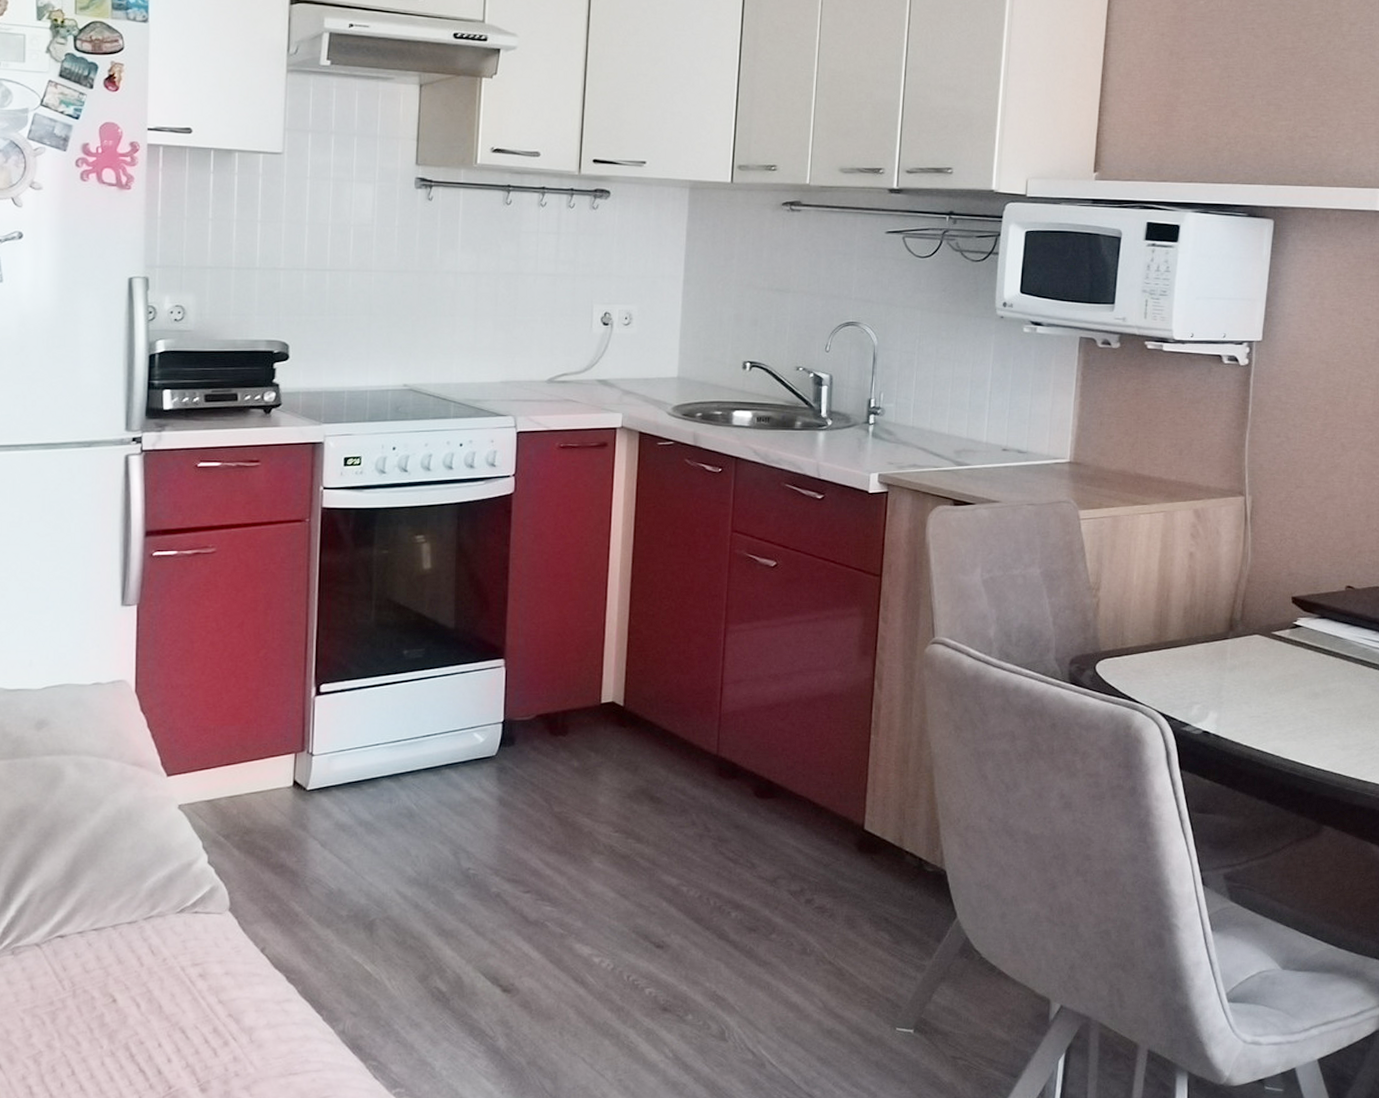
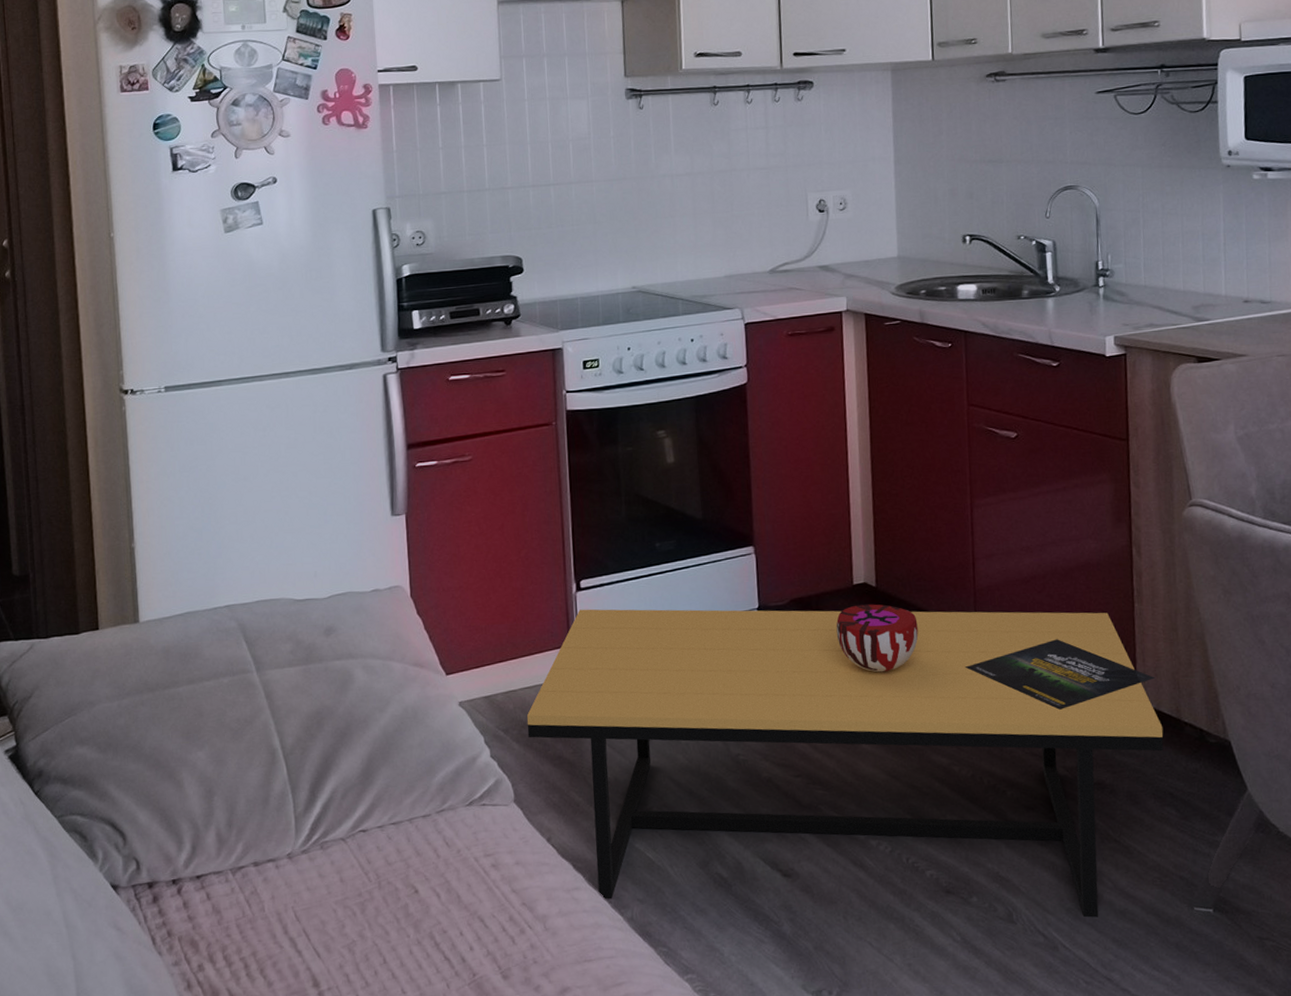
coffee table: none [250,714,885,1036] -> present [526,609,1164,918]
decorative bowl: none [579,723,661,792] -> present [836,604,919,673]
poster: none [703,766,883,835] -> present [964,639,1156,710]

